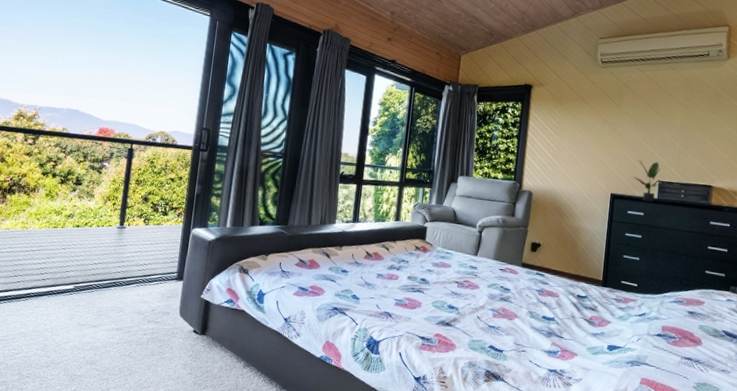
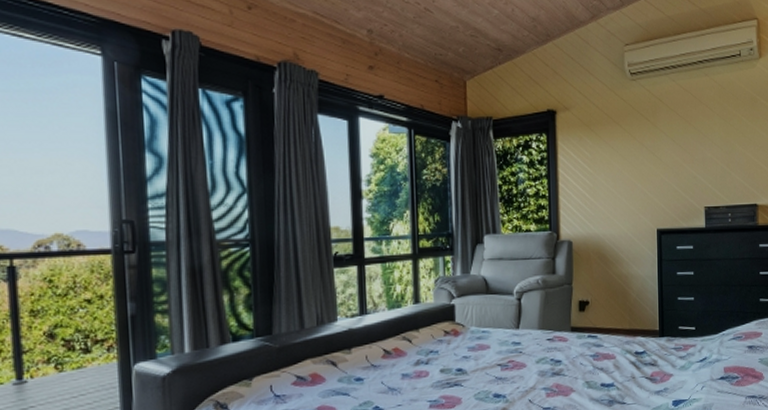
potted plant: present [633,160,660,203] -> none [678,185,706,233]

